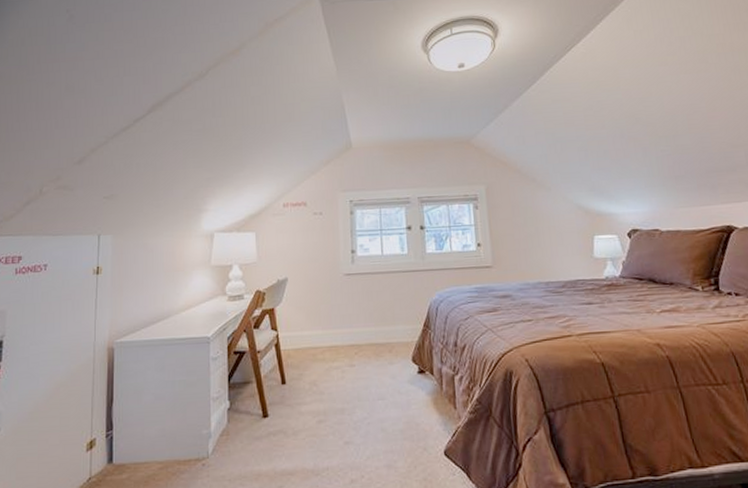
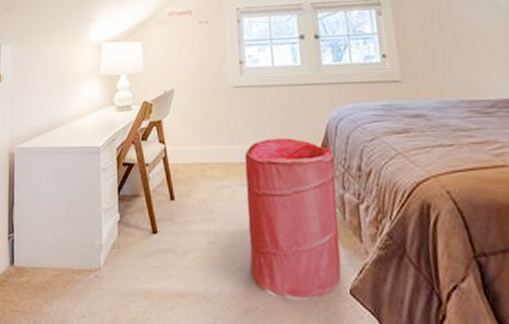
laundry hamper: none [354,320,438,467] -> present [244,138,342,301]

